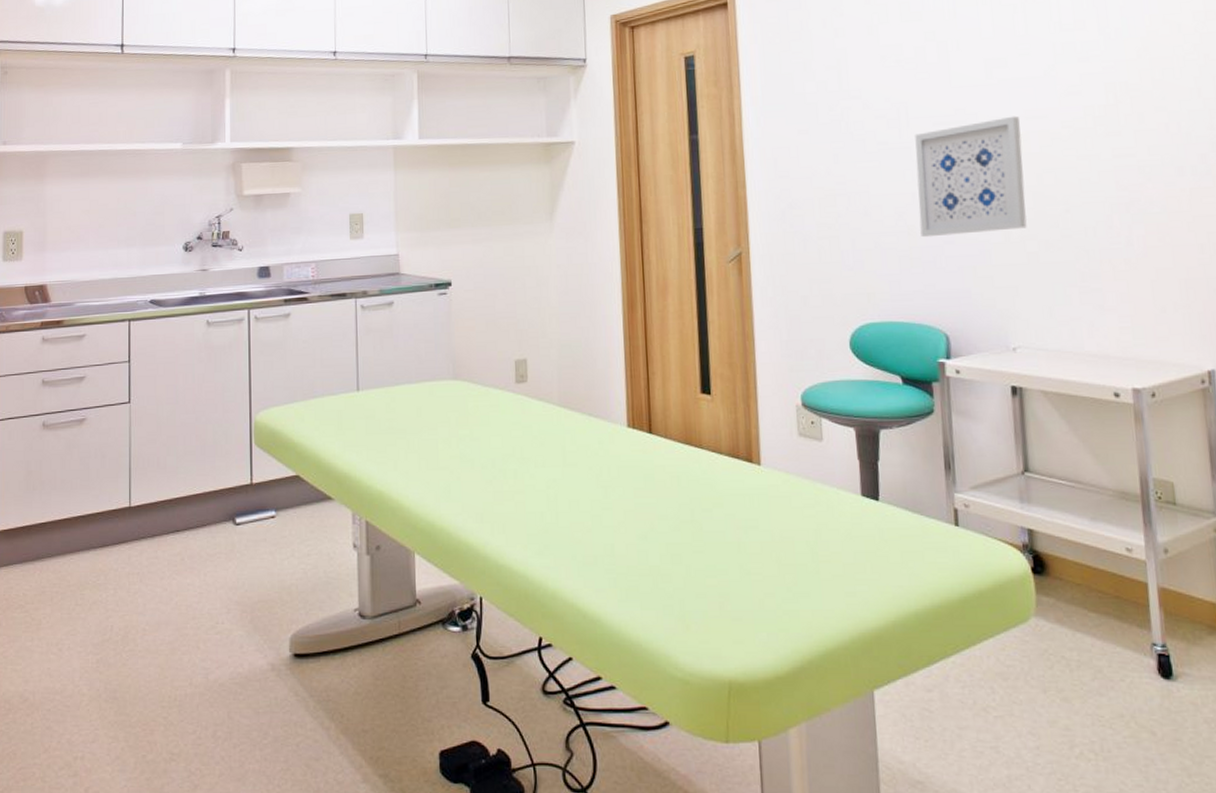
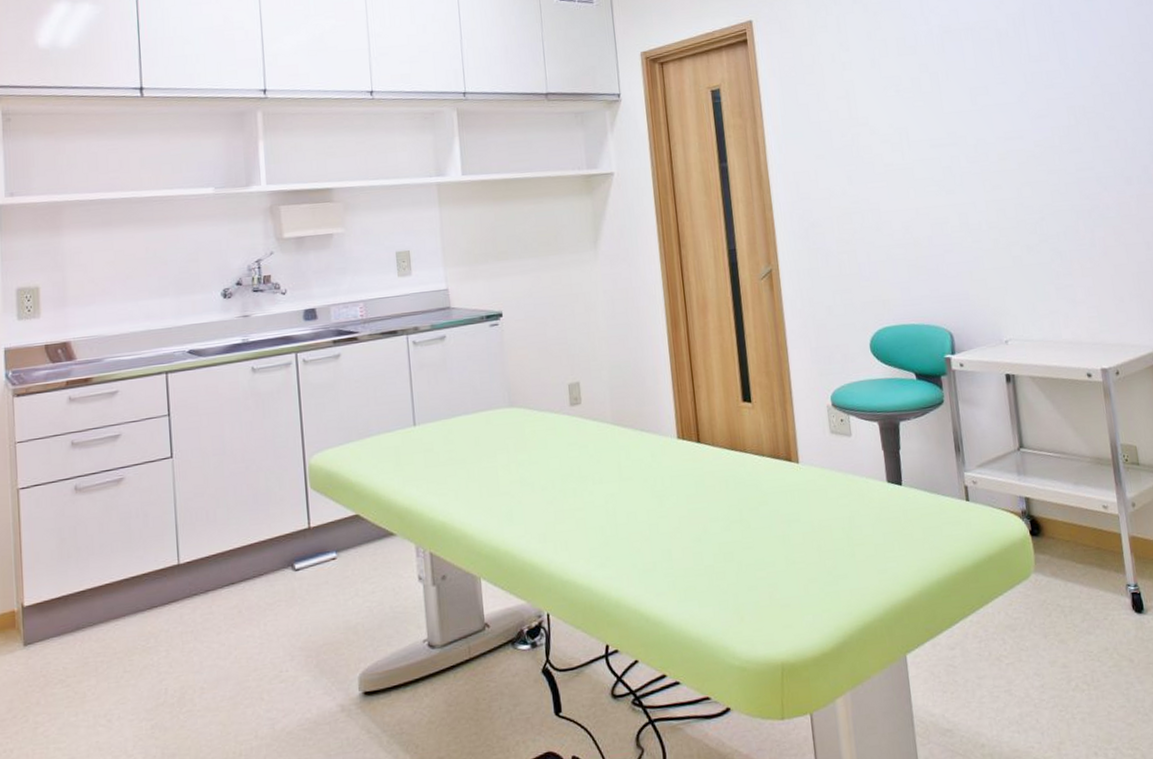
wall art: present [915,116,1027,238] -> none [915,137,1011,248]

